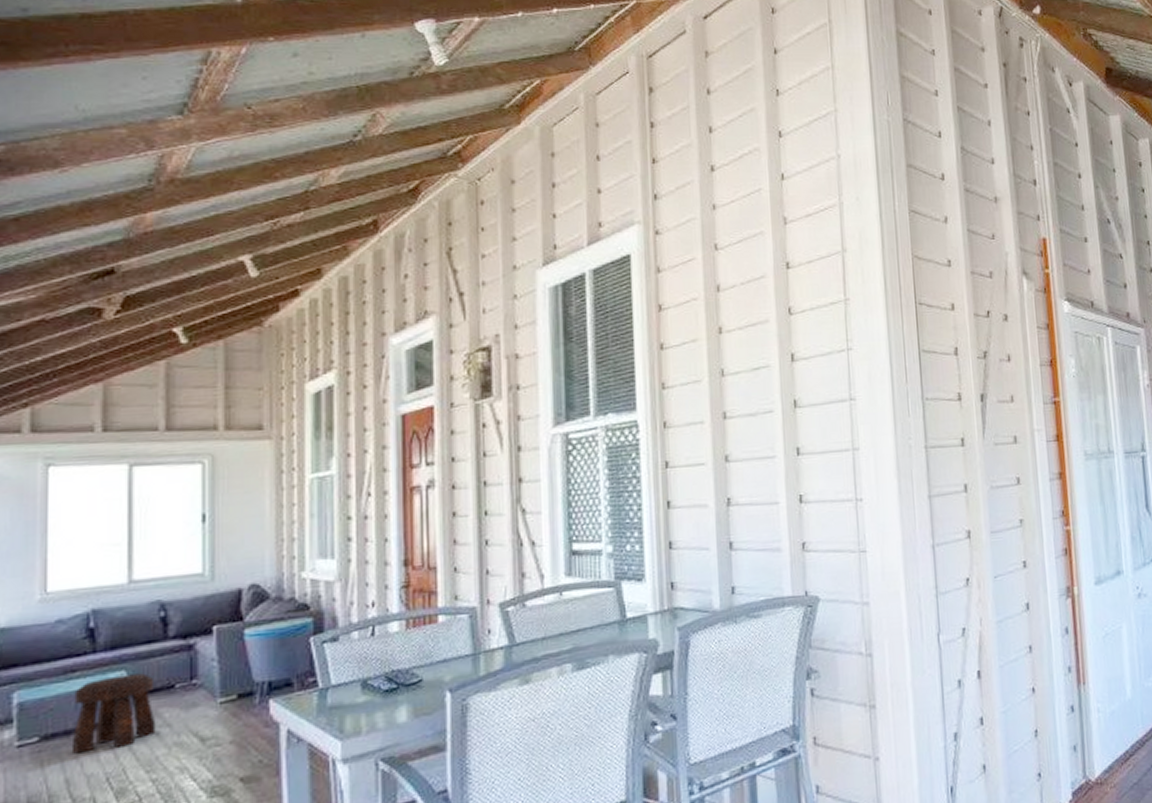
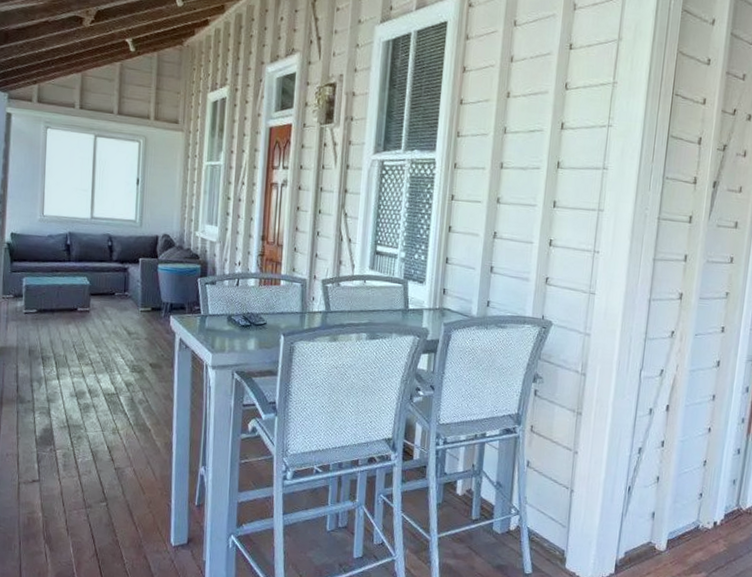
stool: present [71,673,156,754] -> none [54,279,103,327]

